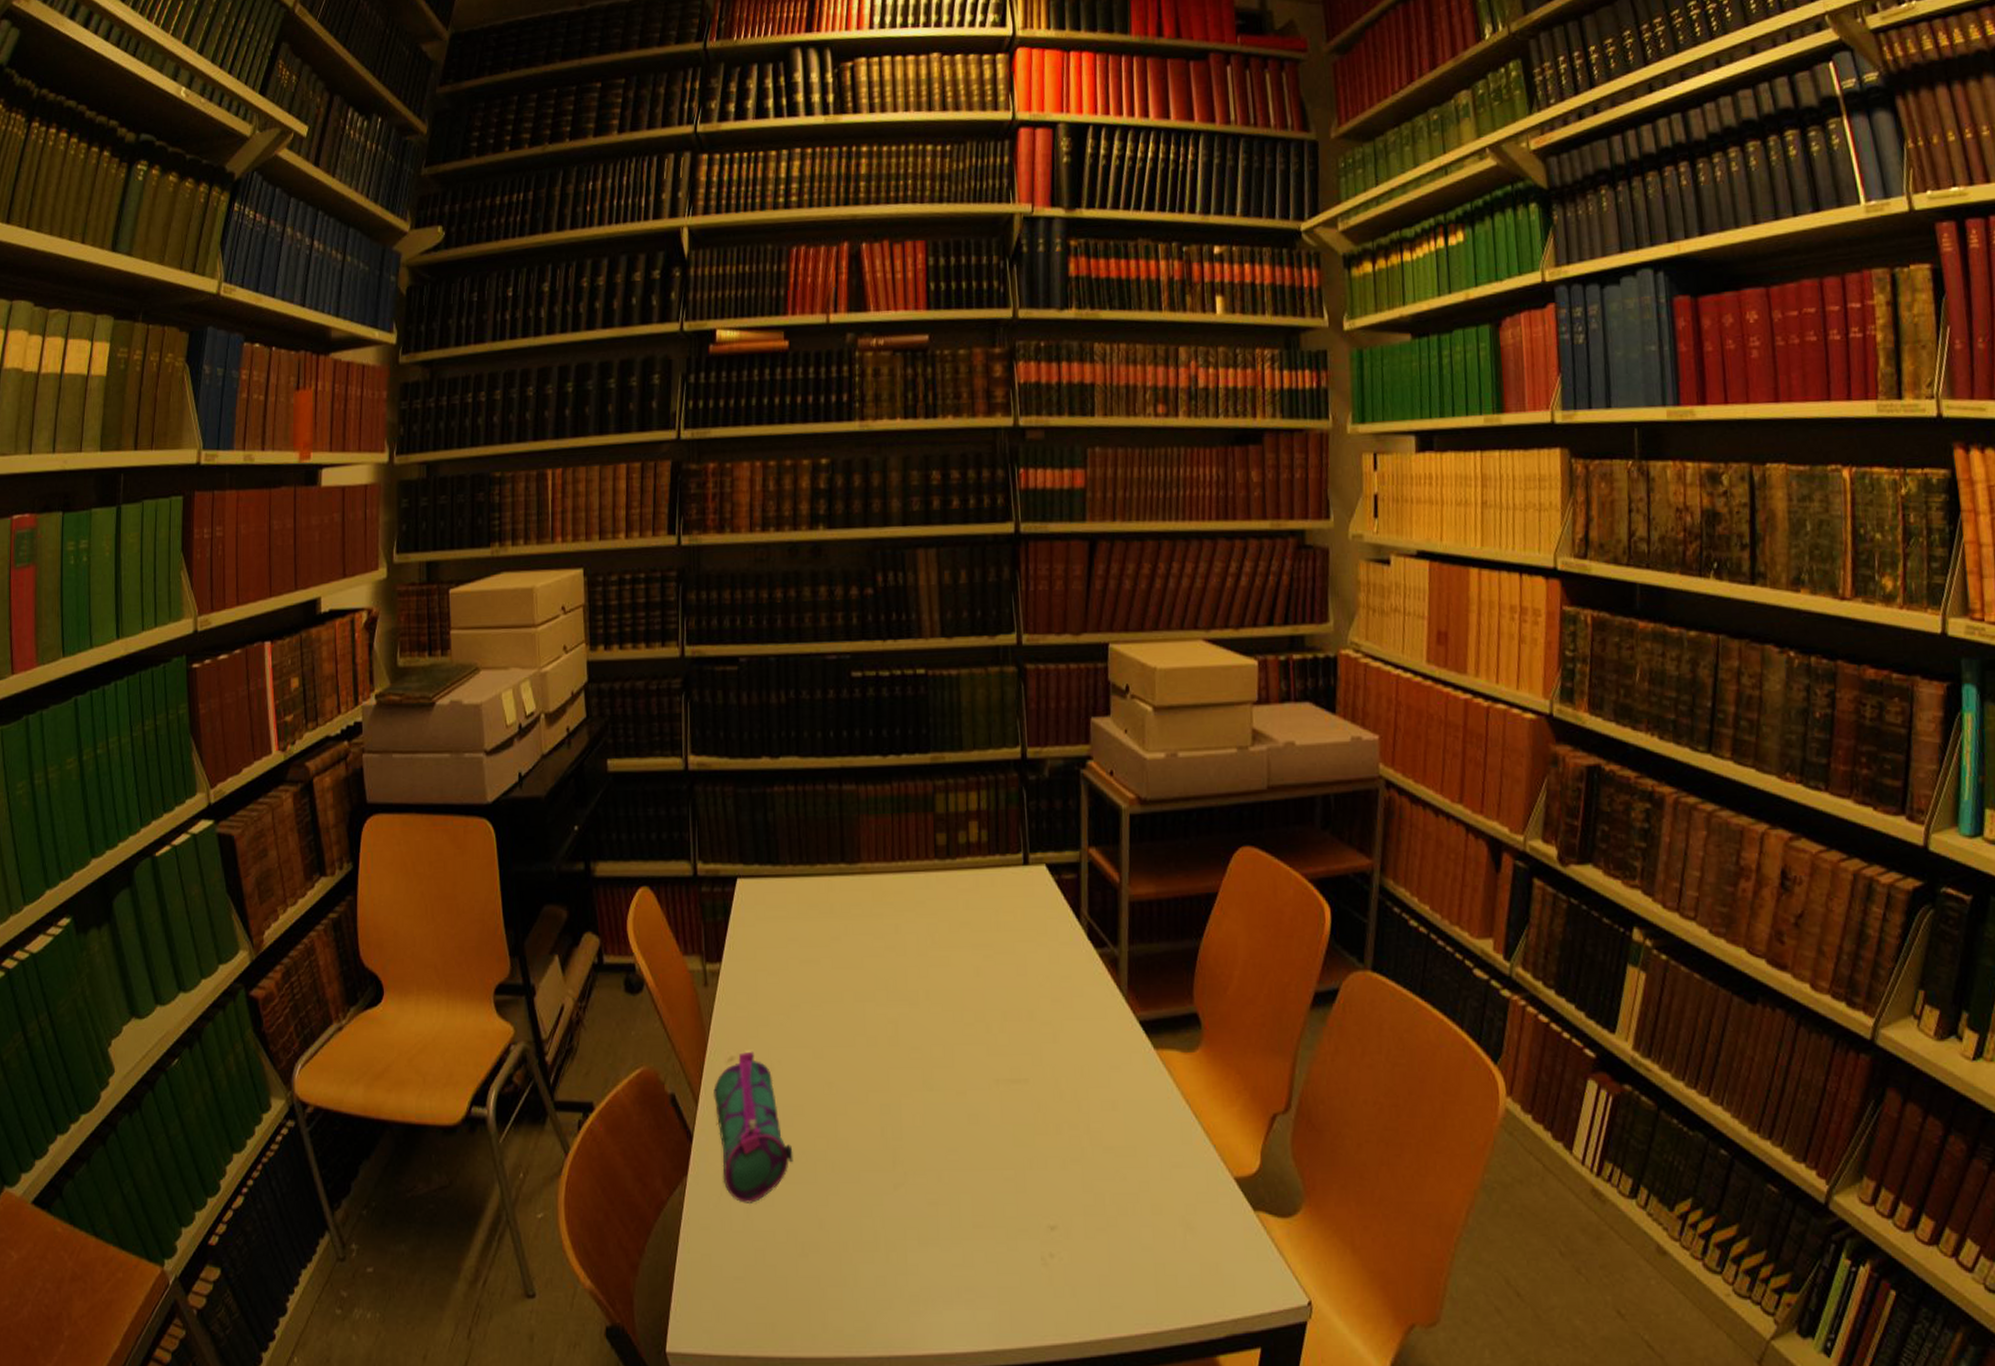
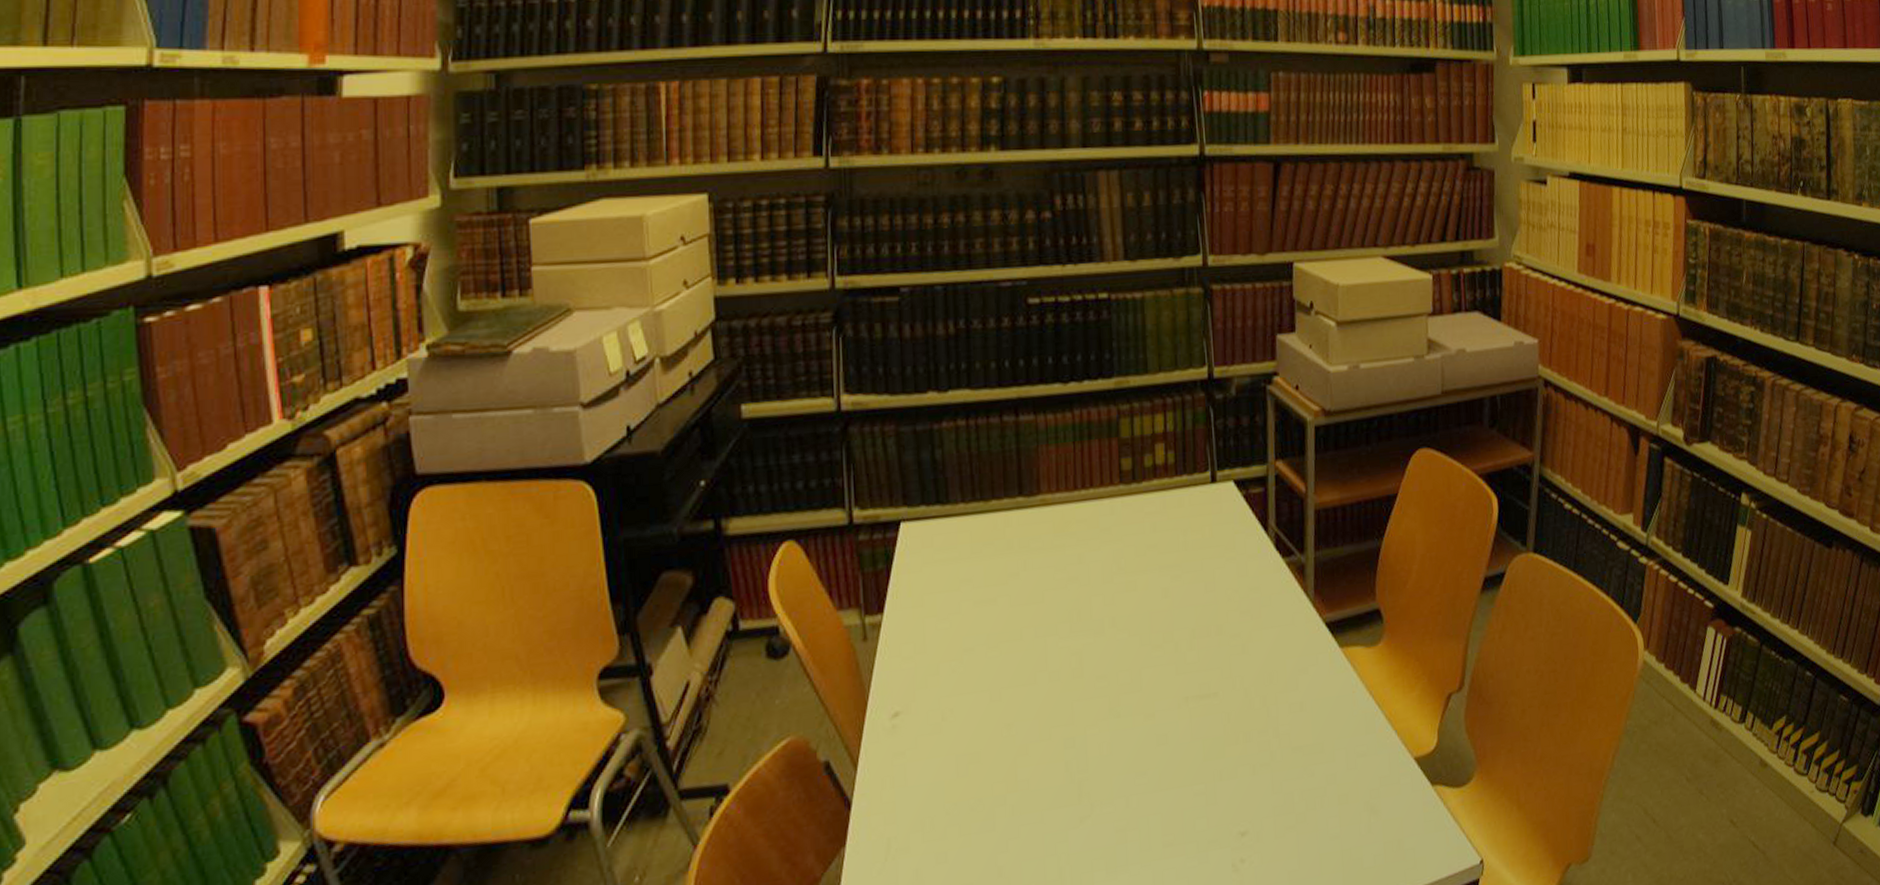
pencil case: present [714,1051,793,1203] -> none [876,703,969,865]

